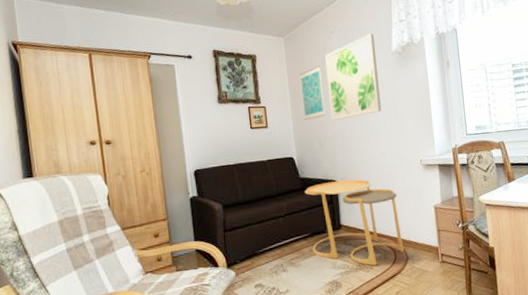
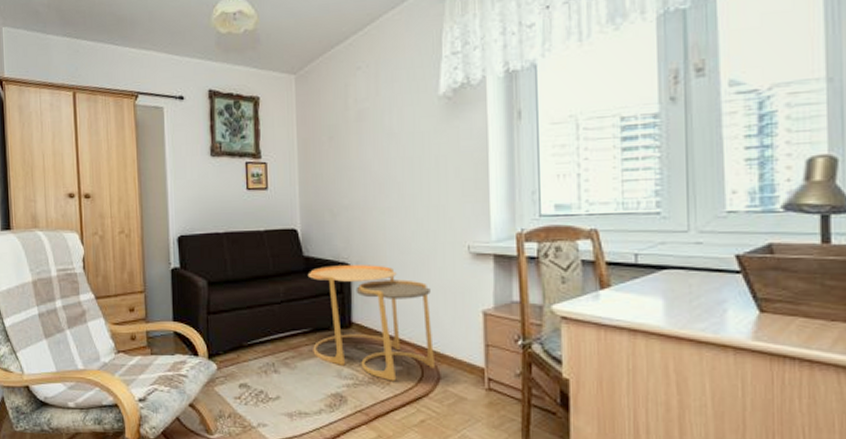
wall art: present [299,65,325,120] -> none [311,112,341,182]
wall art: present [325,34,382,121] -> none [346,71,419,185]

